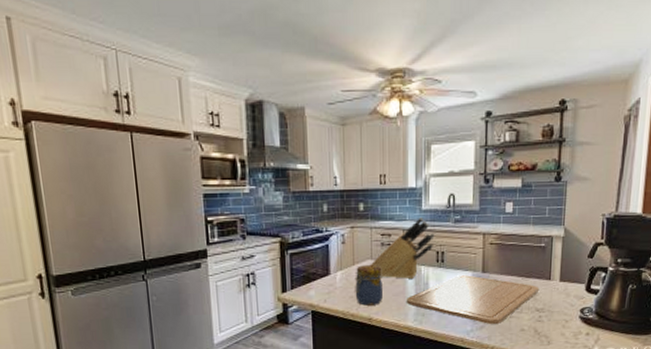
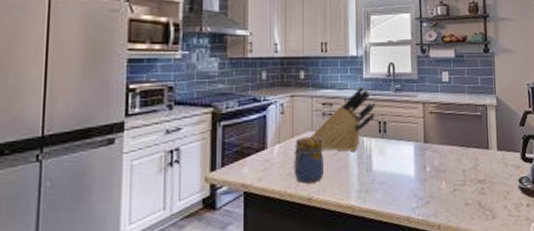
chopping board: present [406,275,540,324] -> none [348,146,480,199]

